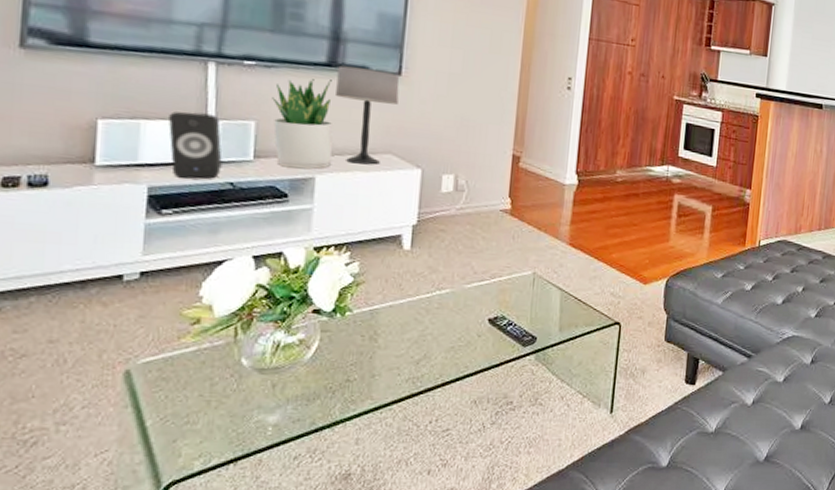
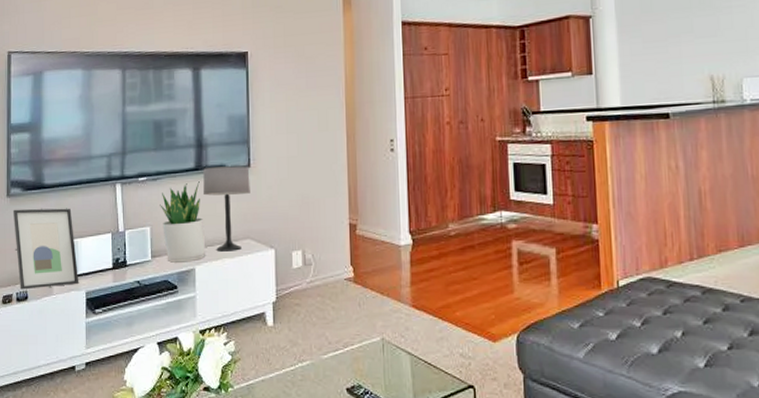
picture frame: none [28,66,138,176] -> present [12,208,78,290]
speaker: present [169,112,222,179] -> none [95,226,131,282]

